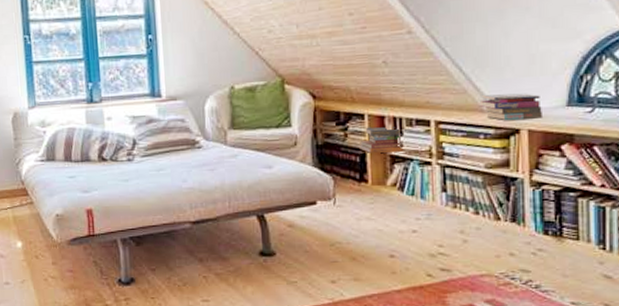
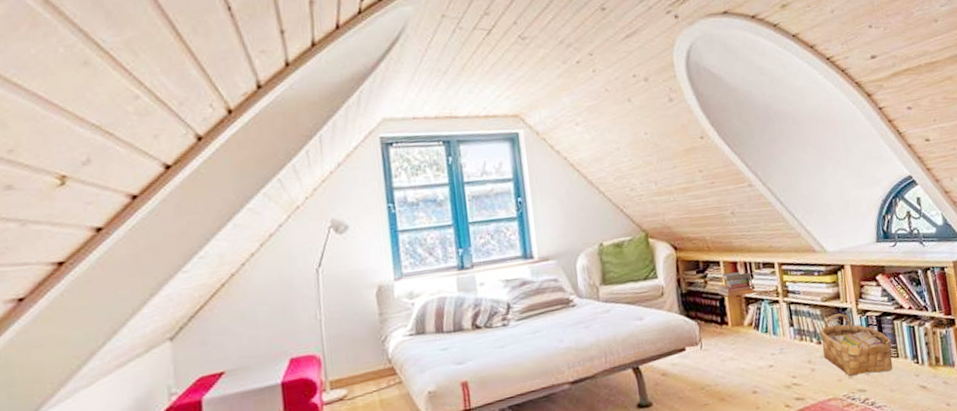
books: present [479,93,542,121] -> none [811,233,860,259]
woven basket: none [479,183,571,255] -> present [820,313,893,376]

